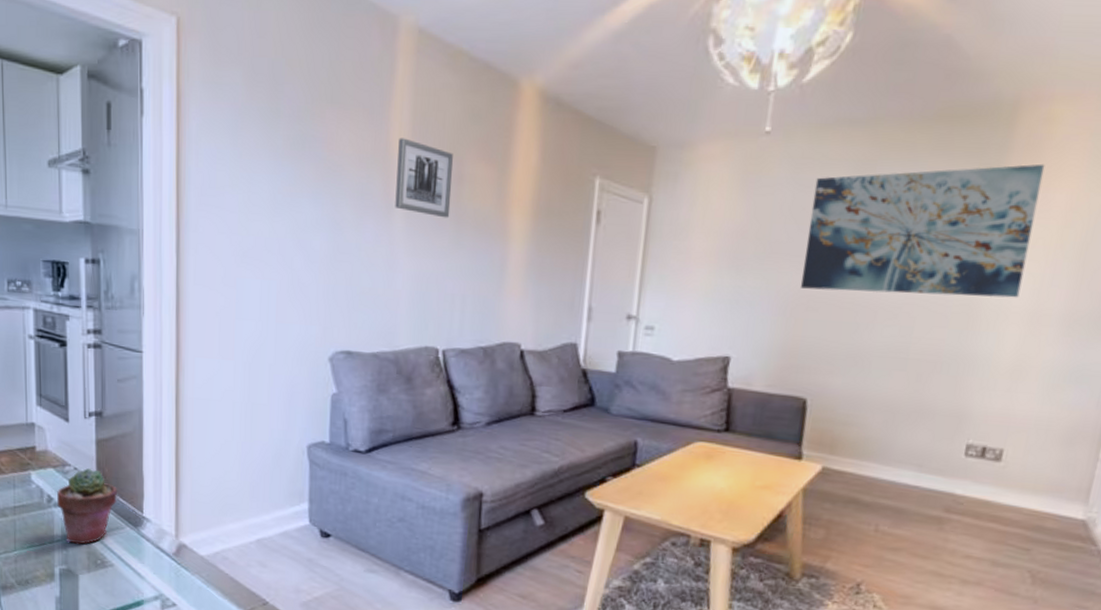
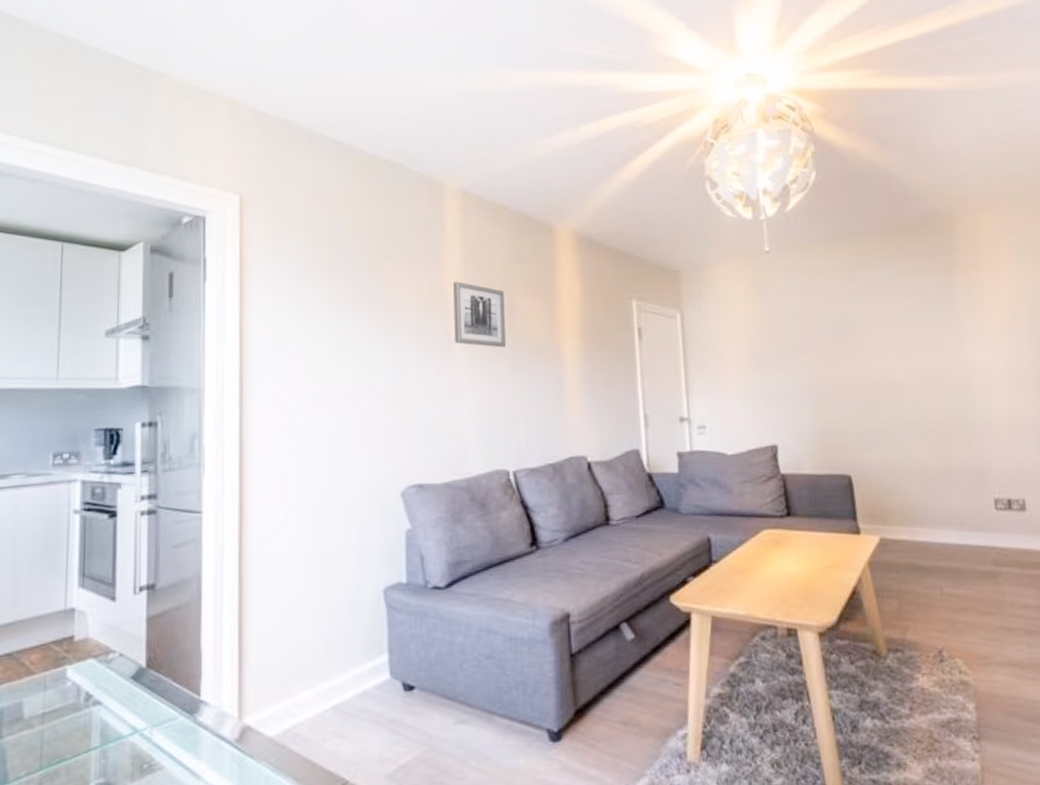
potted succulent: present [57,467,118,544] -> none [97,651,171,748]
wall art: present [800,163,1045,298] -> none [814,258,997,377]

